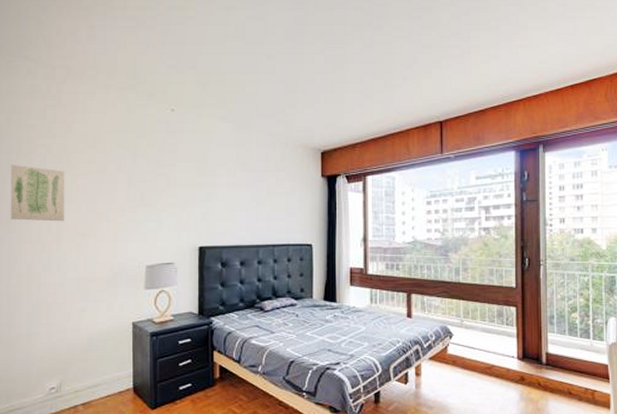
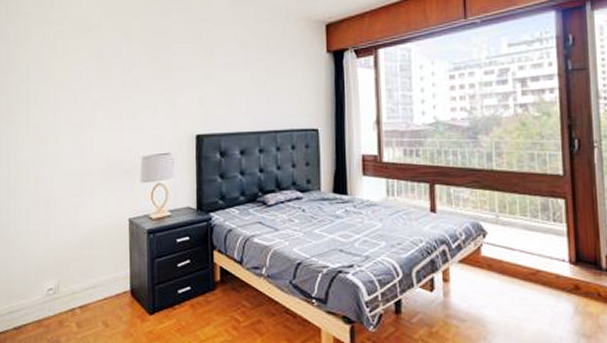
wall art: present [10,165,65,222] -> none [9,54,62,112]

